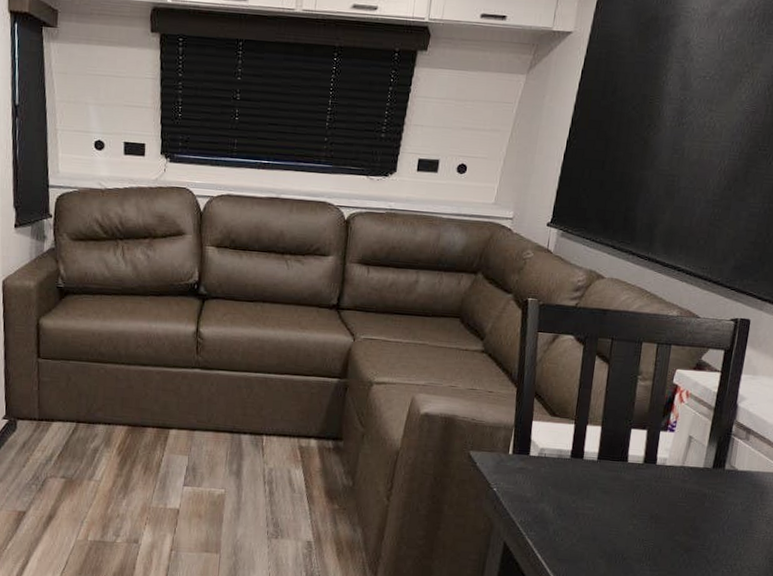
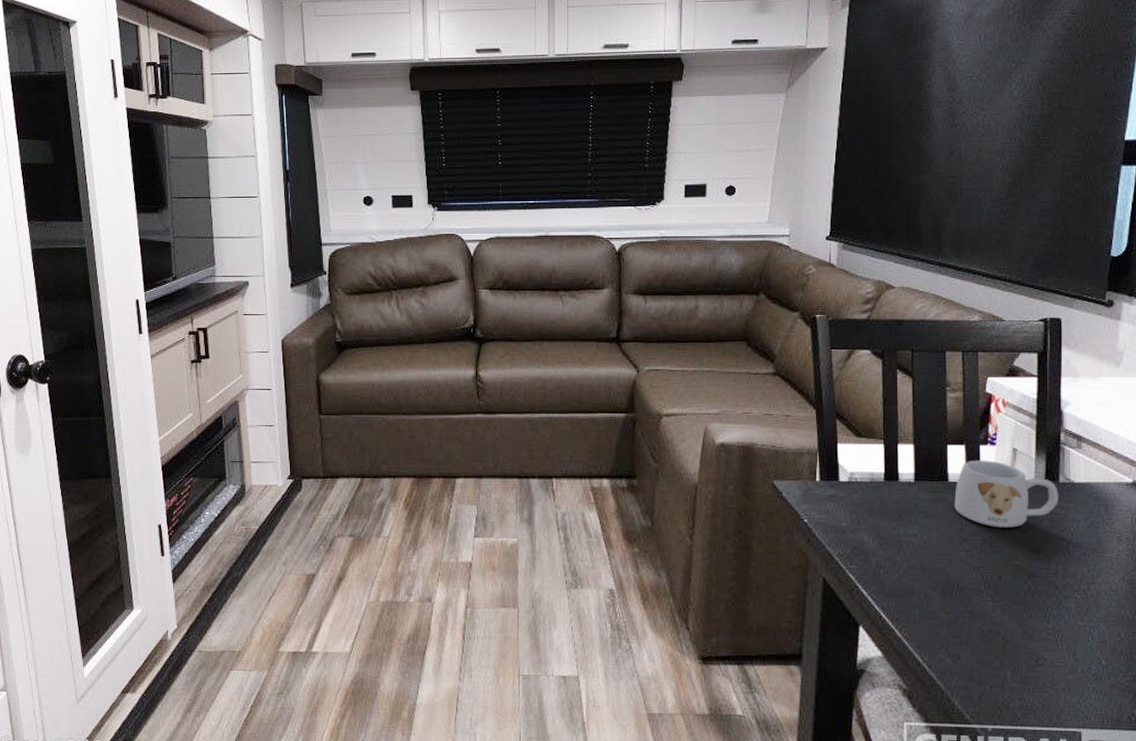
mug: none [629,444,723,507] -> present [954,460,1059,528]

